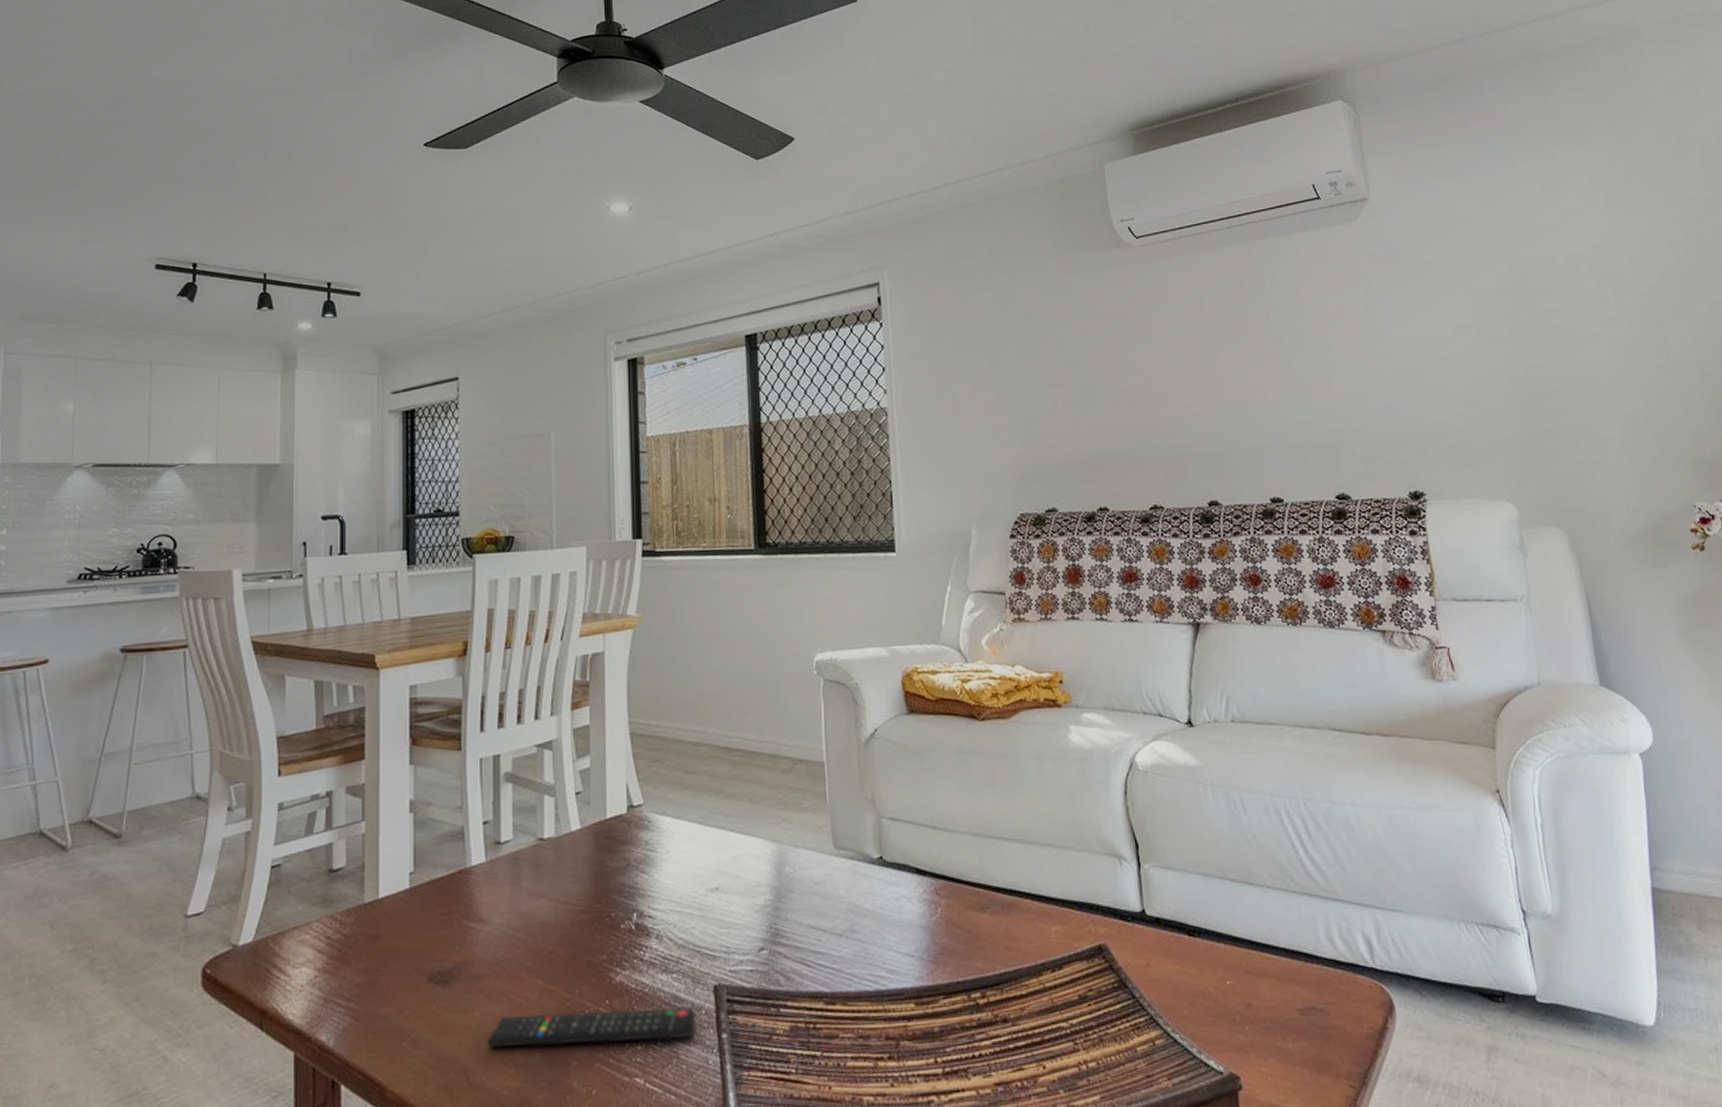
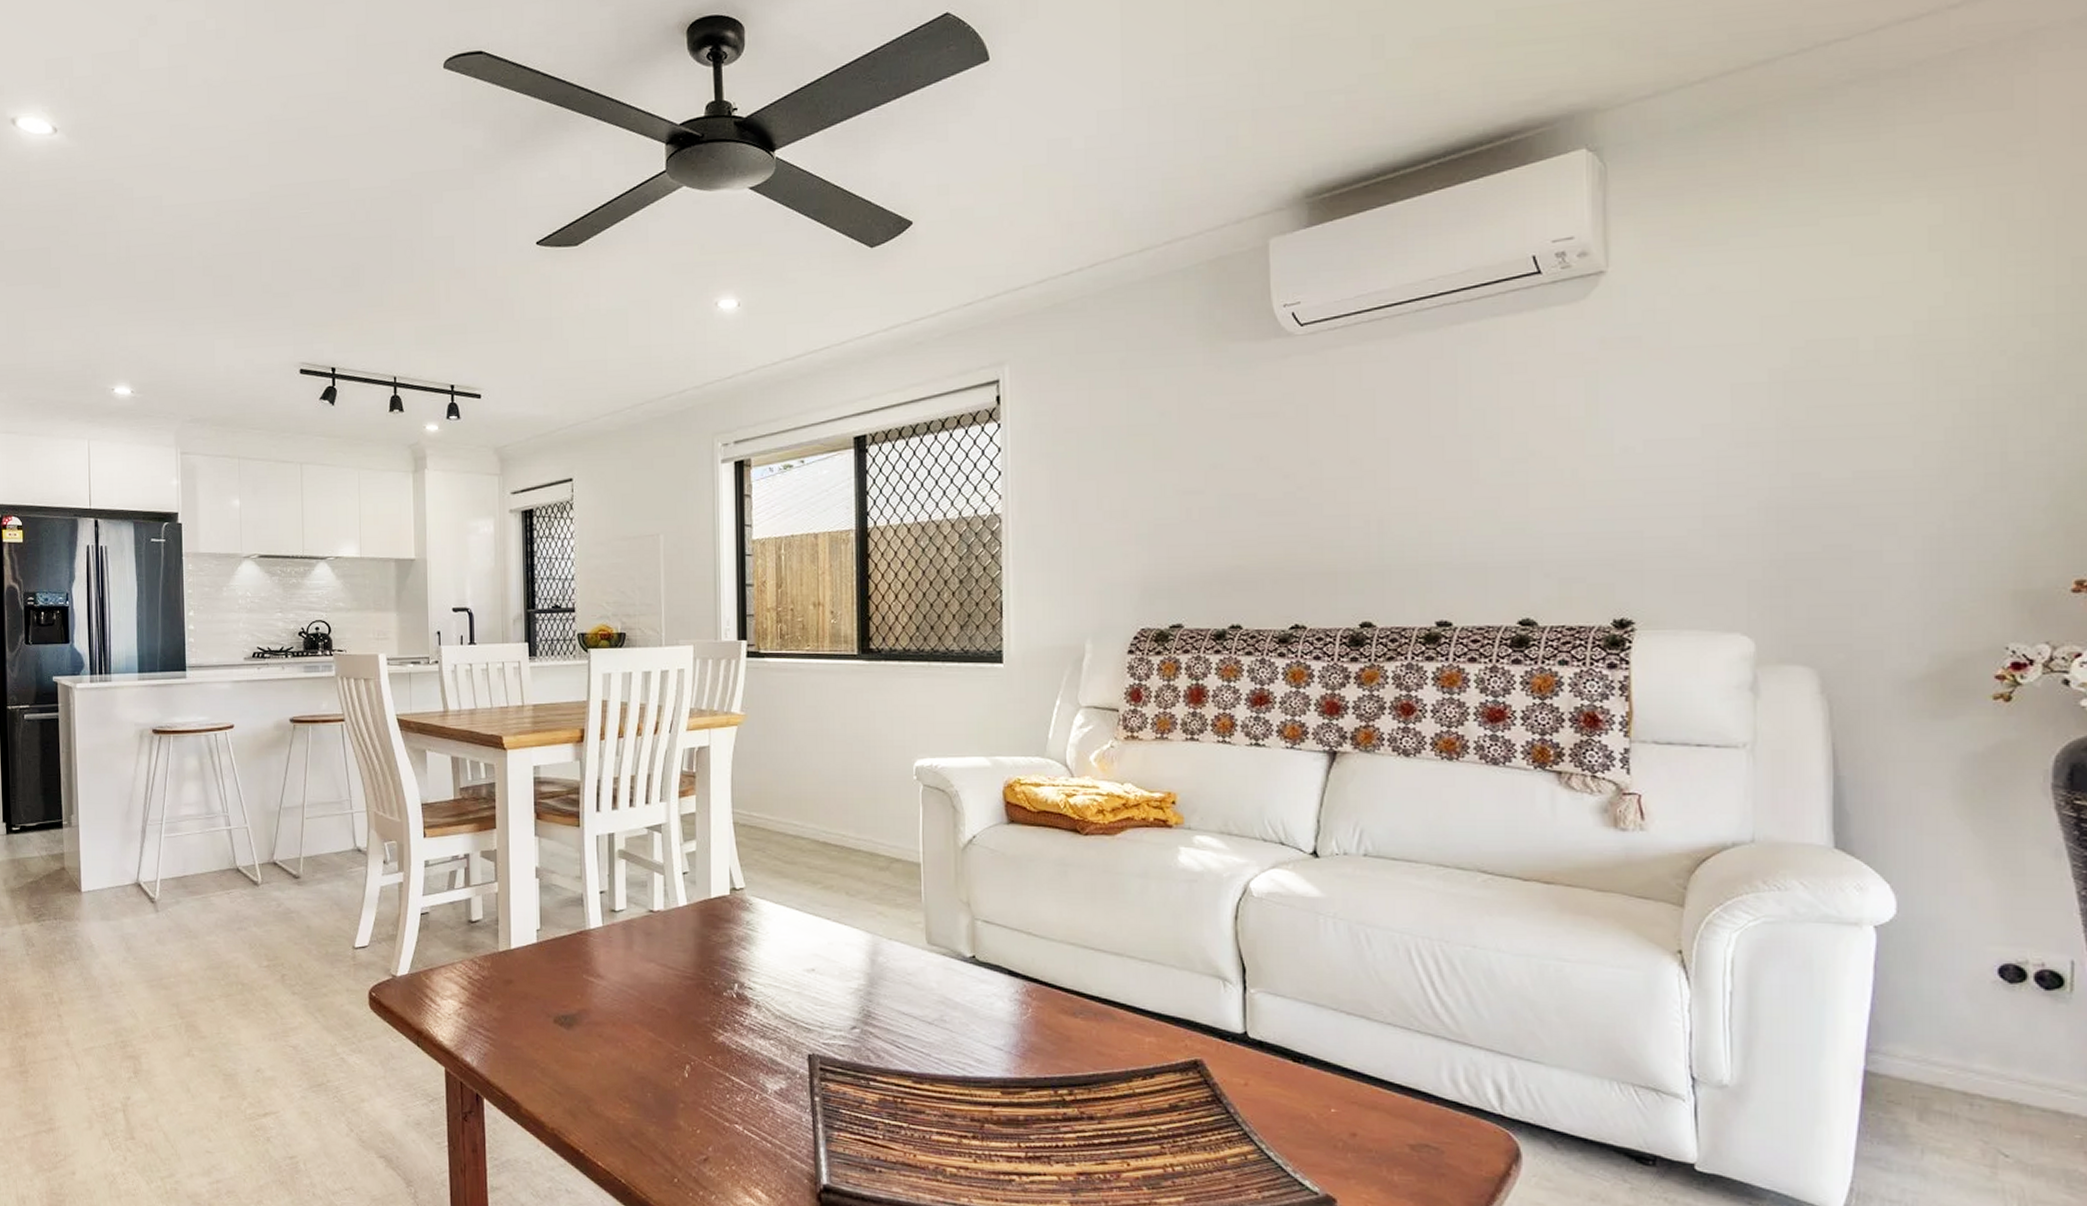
remote control: present [486,1007,696,1049] -> none [604,1059,790,1097]

